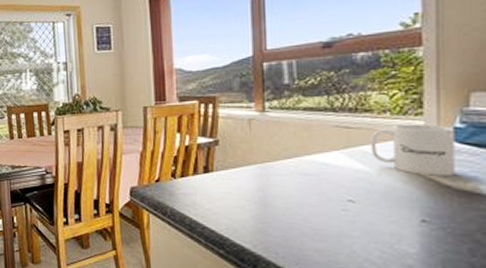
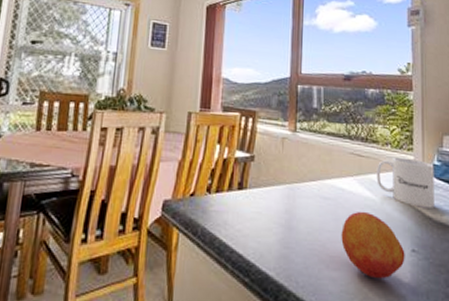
fruit: none [327,184,412,250] -> present [341,211,405,279]

